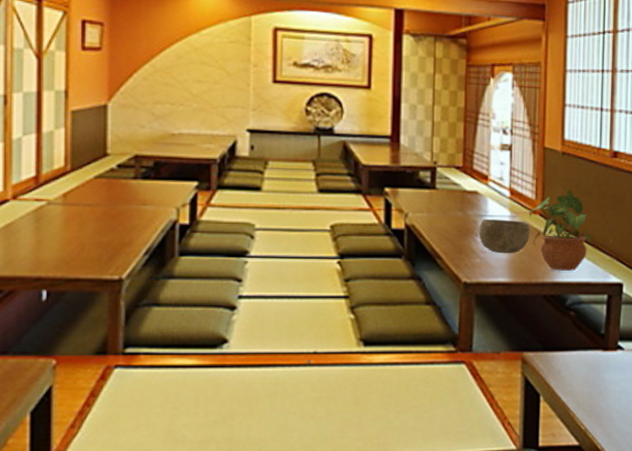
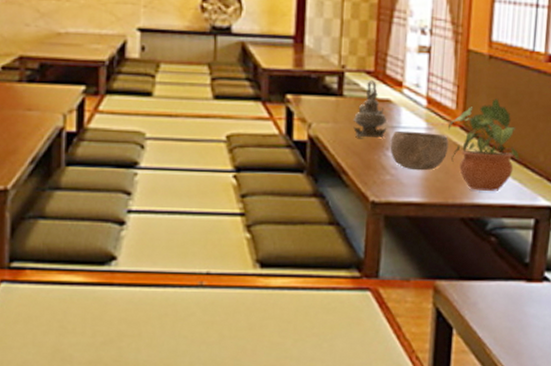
teapot: none [445,174,476,226] -> present [352,80,388,138]

